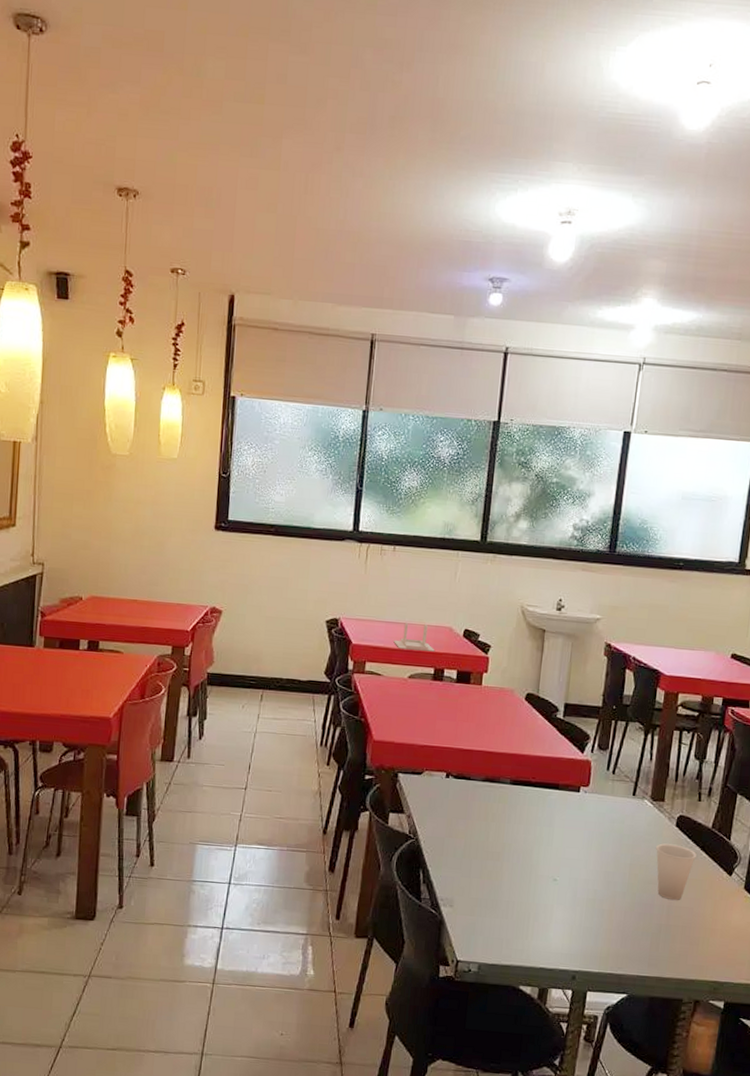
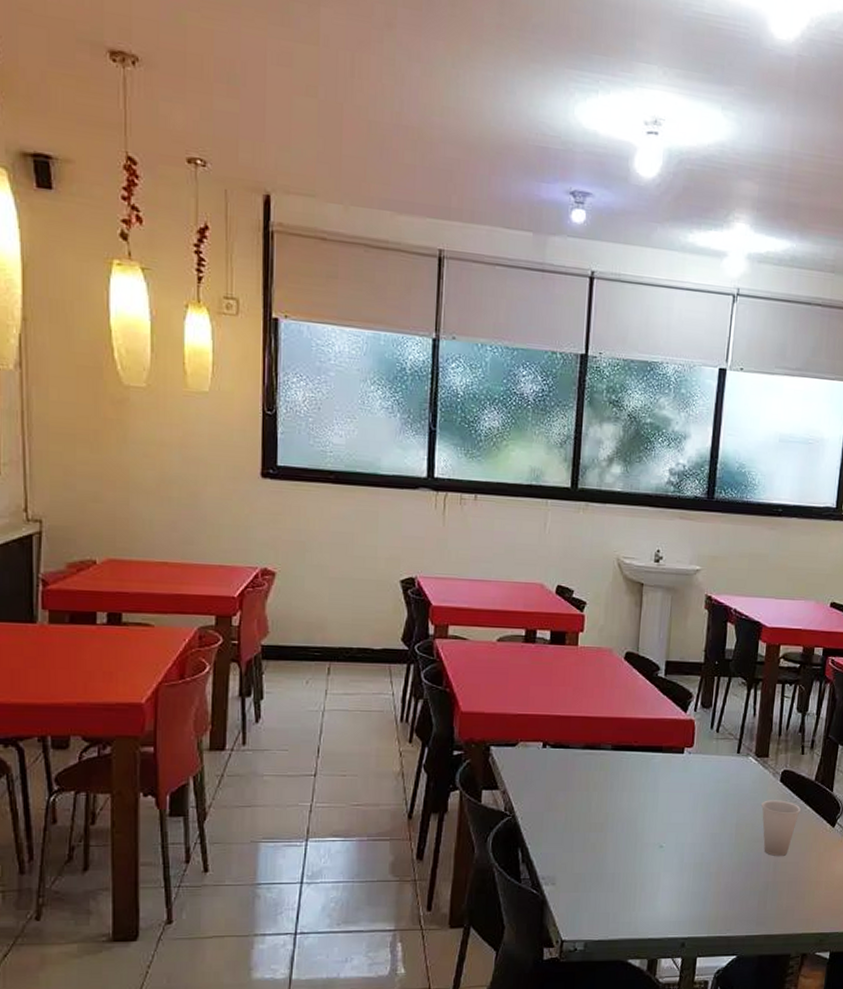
napkin holder: present [394,622,436,652] -> none [479,579,526,611]

